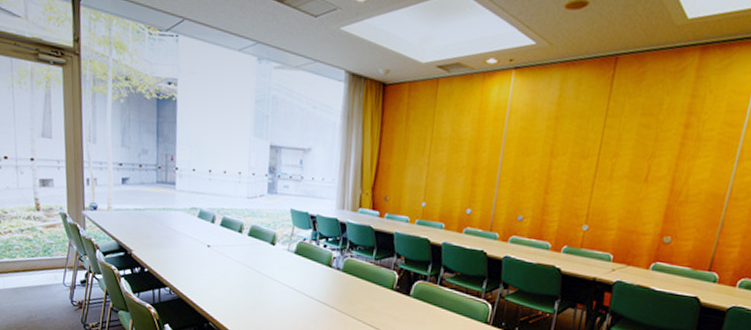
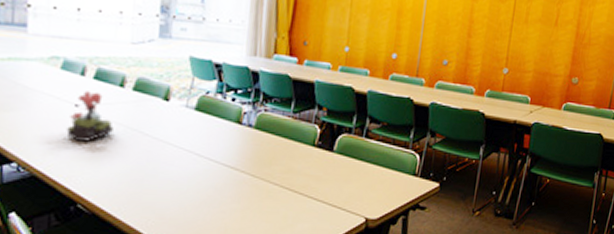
plant: none [202,235,234,275] -> present [66,91,114,142]

